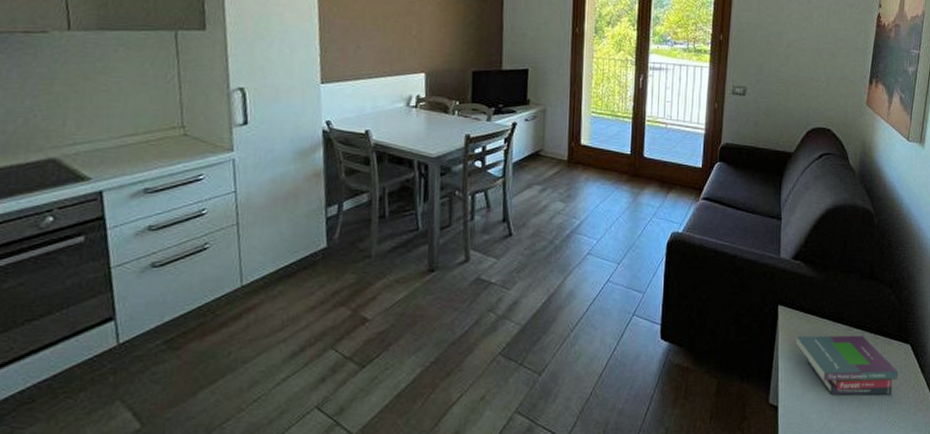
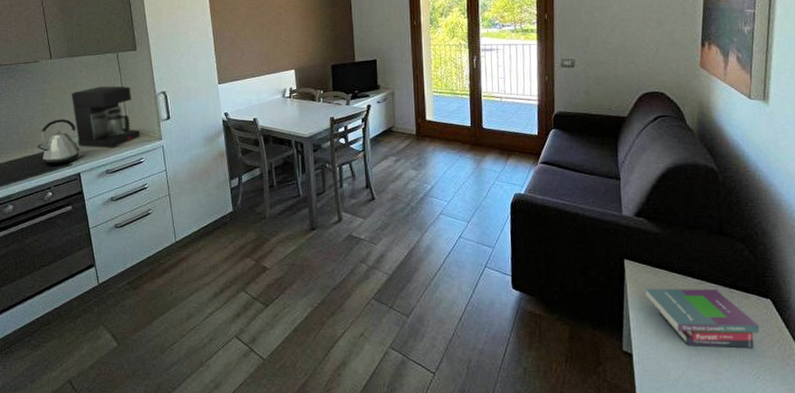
kettle: none [33,114,108,181] -> present [36,119,82,167]
coffee maker: none [97,74,202,158] -> present [71,86,140,148]

